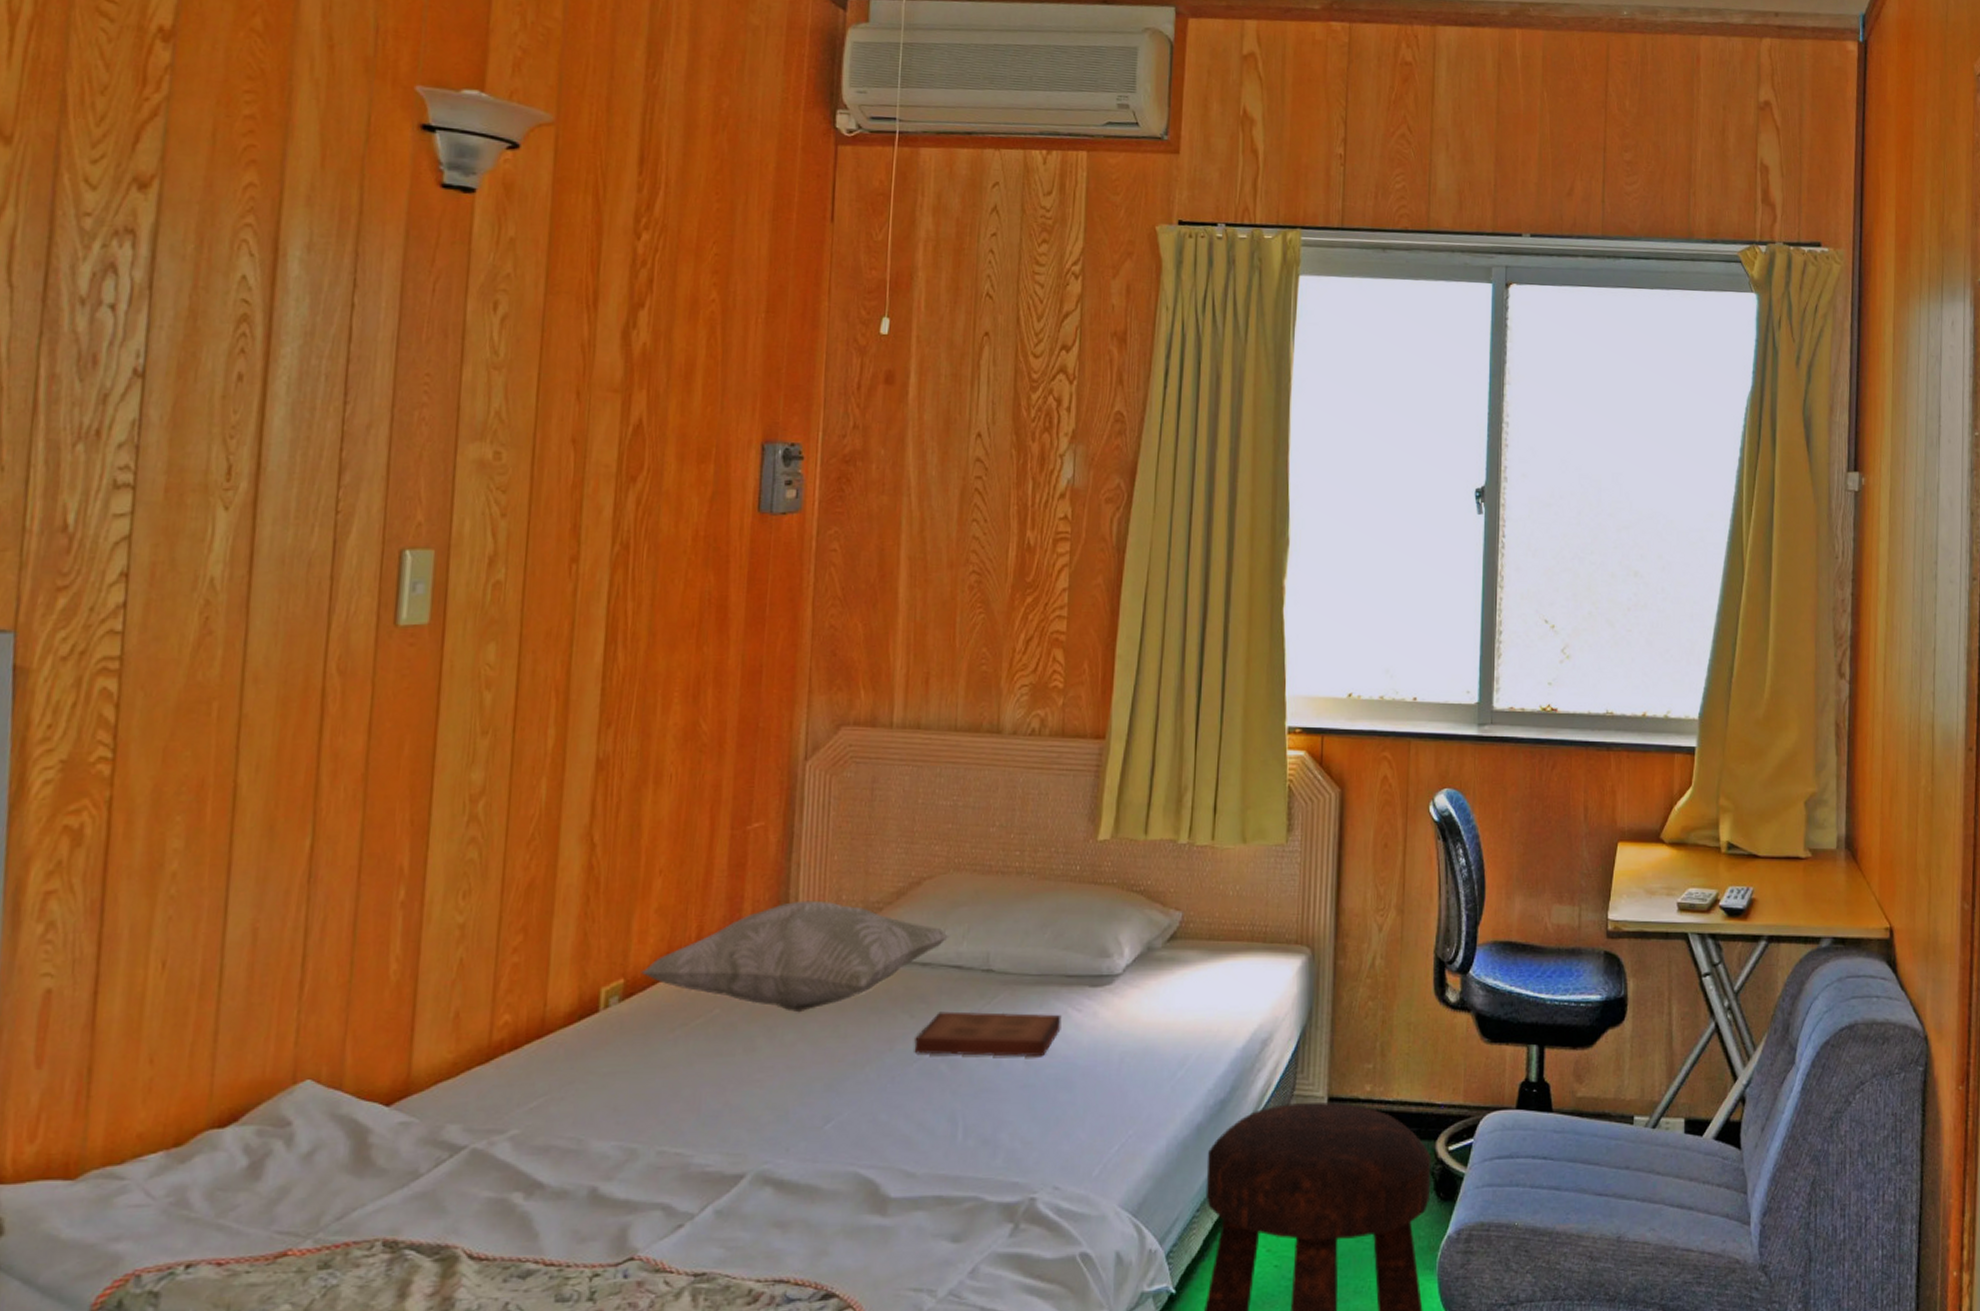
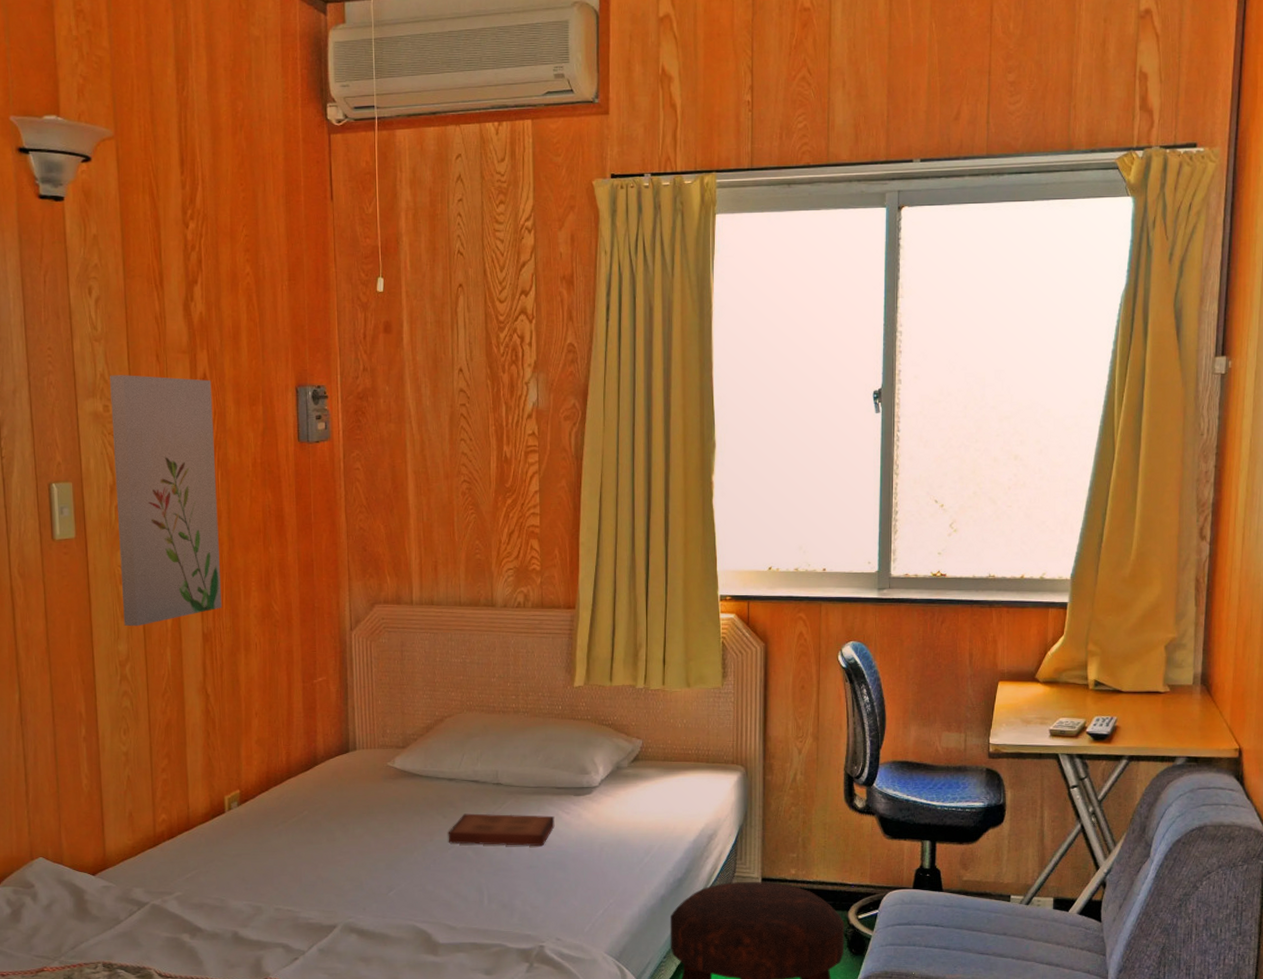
wall art: none [484,413,649,748] -> present [110,375,222,627]
decorative pillow: present [641,900,950,1013] -> none [250,733,468,814]

